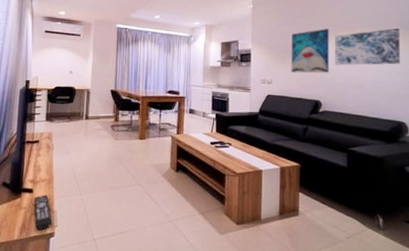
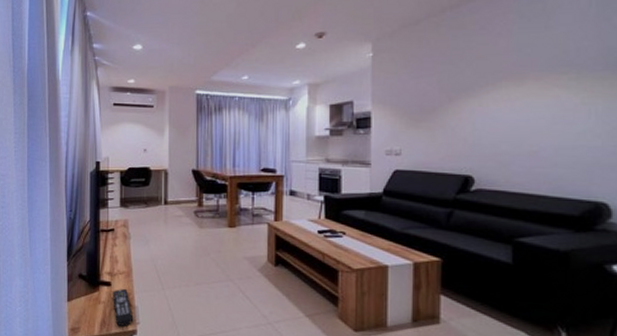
wall art: present [291,28,330,74] -> none [429,77,487,140]
wall art: present [335,28,400,66] -> none [495,68,602,127]

